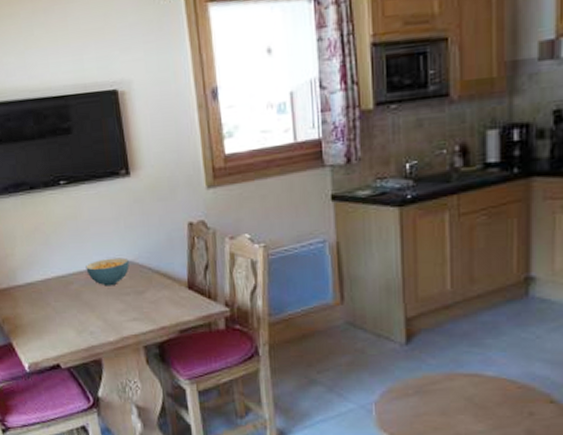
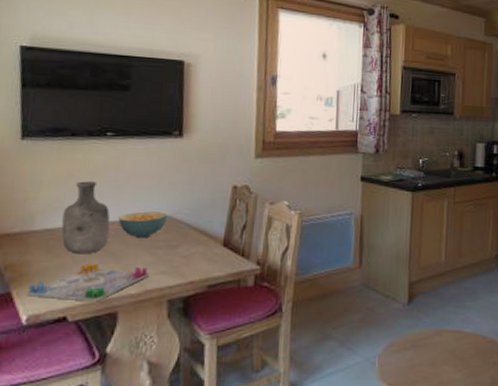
board game: none [23,312,122,350] -> present [26,262,149,302]
vase: none [37,233,81,306] -> present [61,181,110,255]

